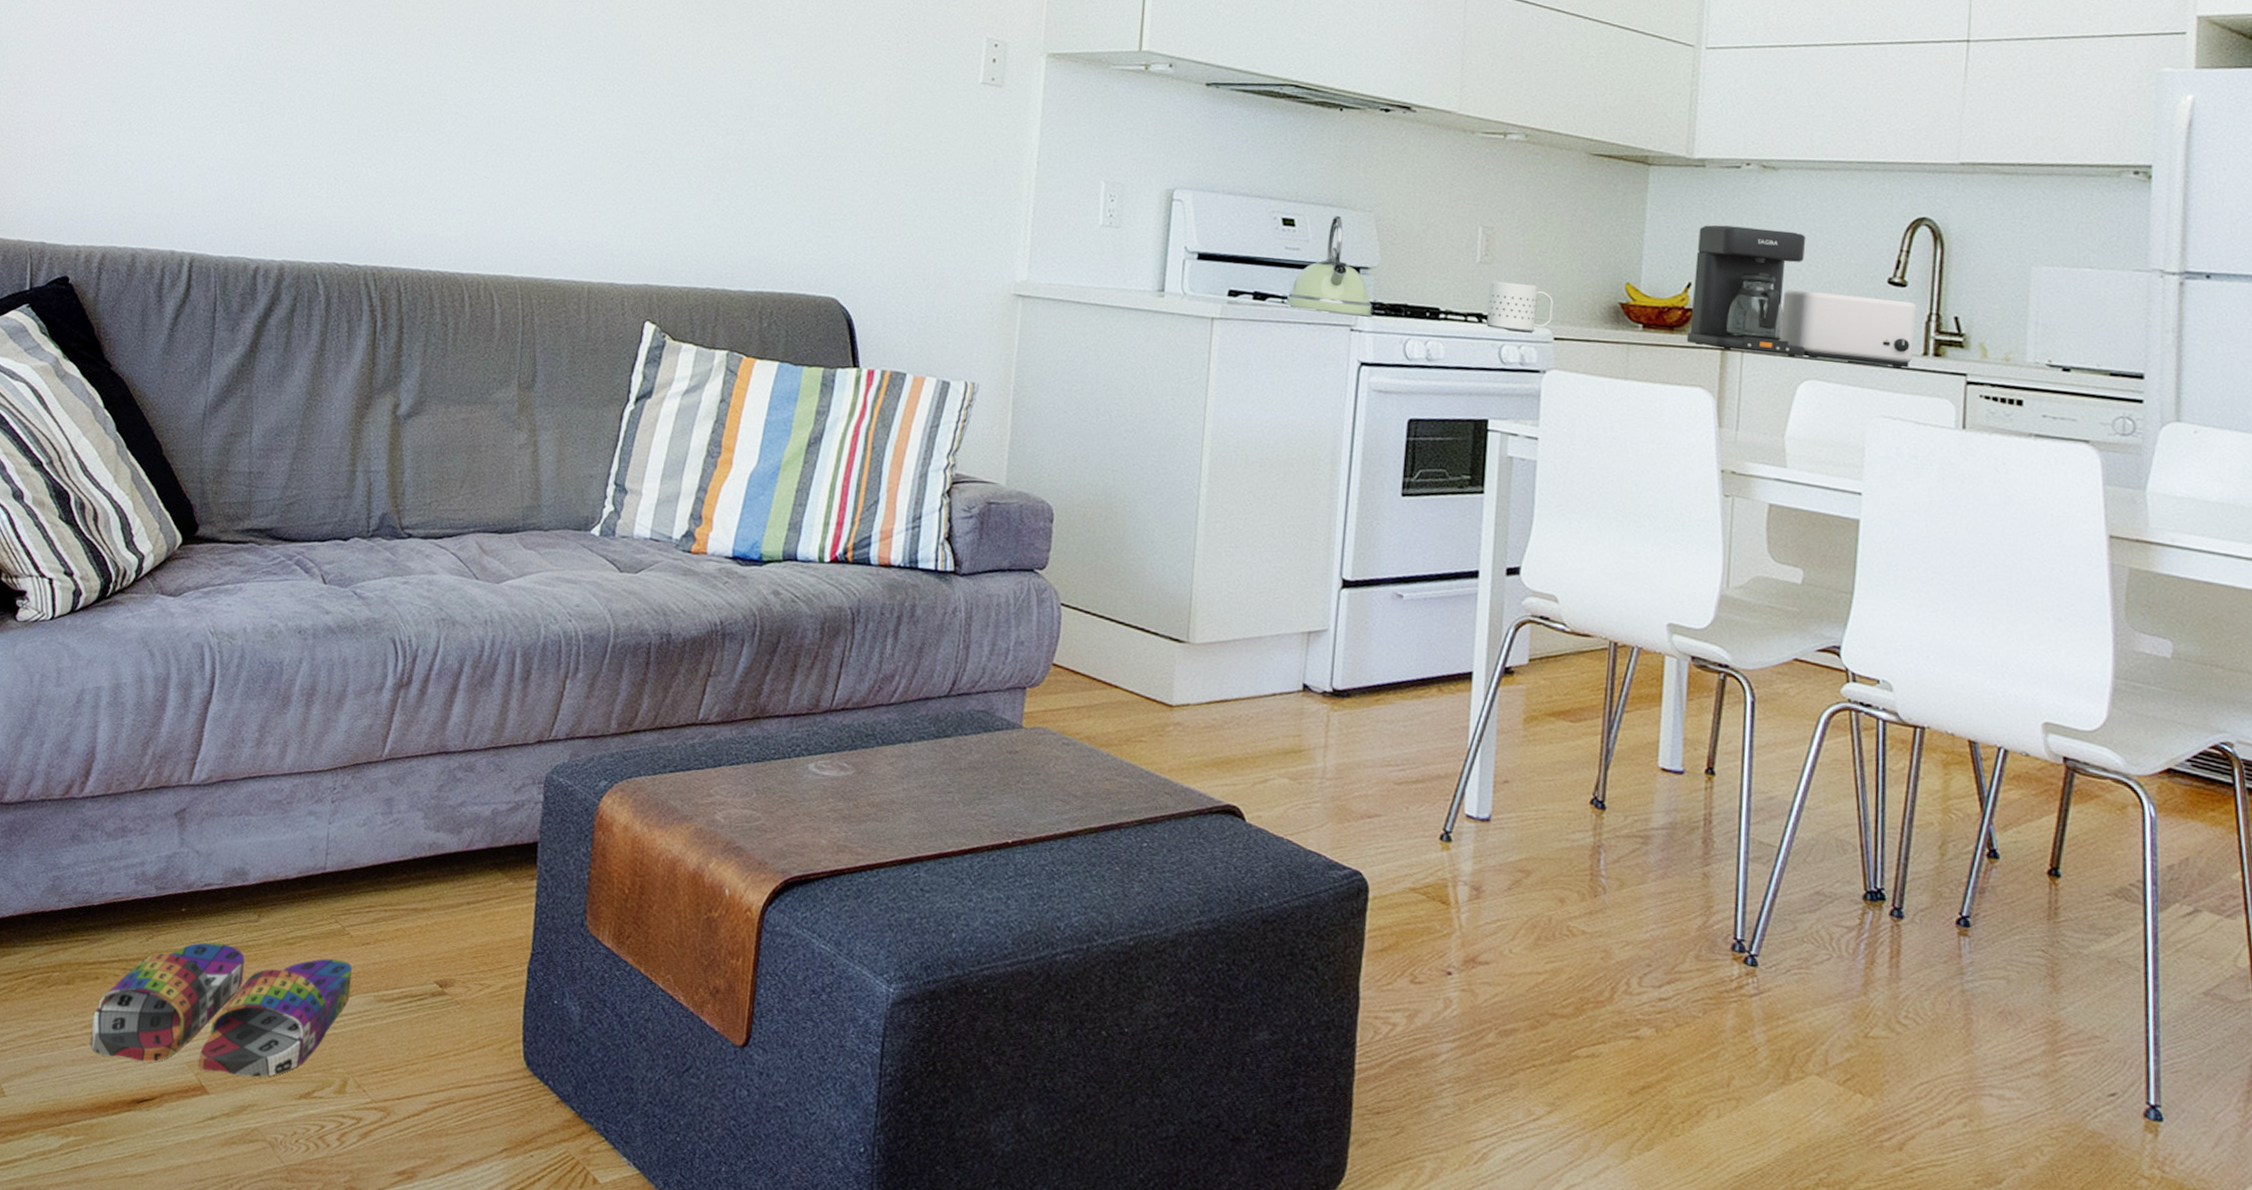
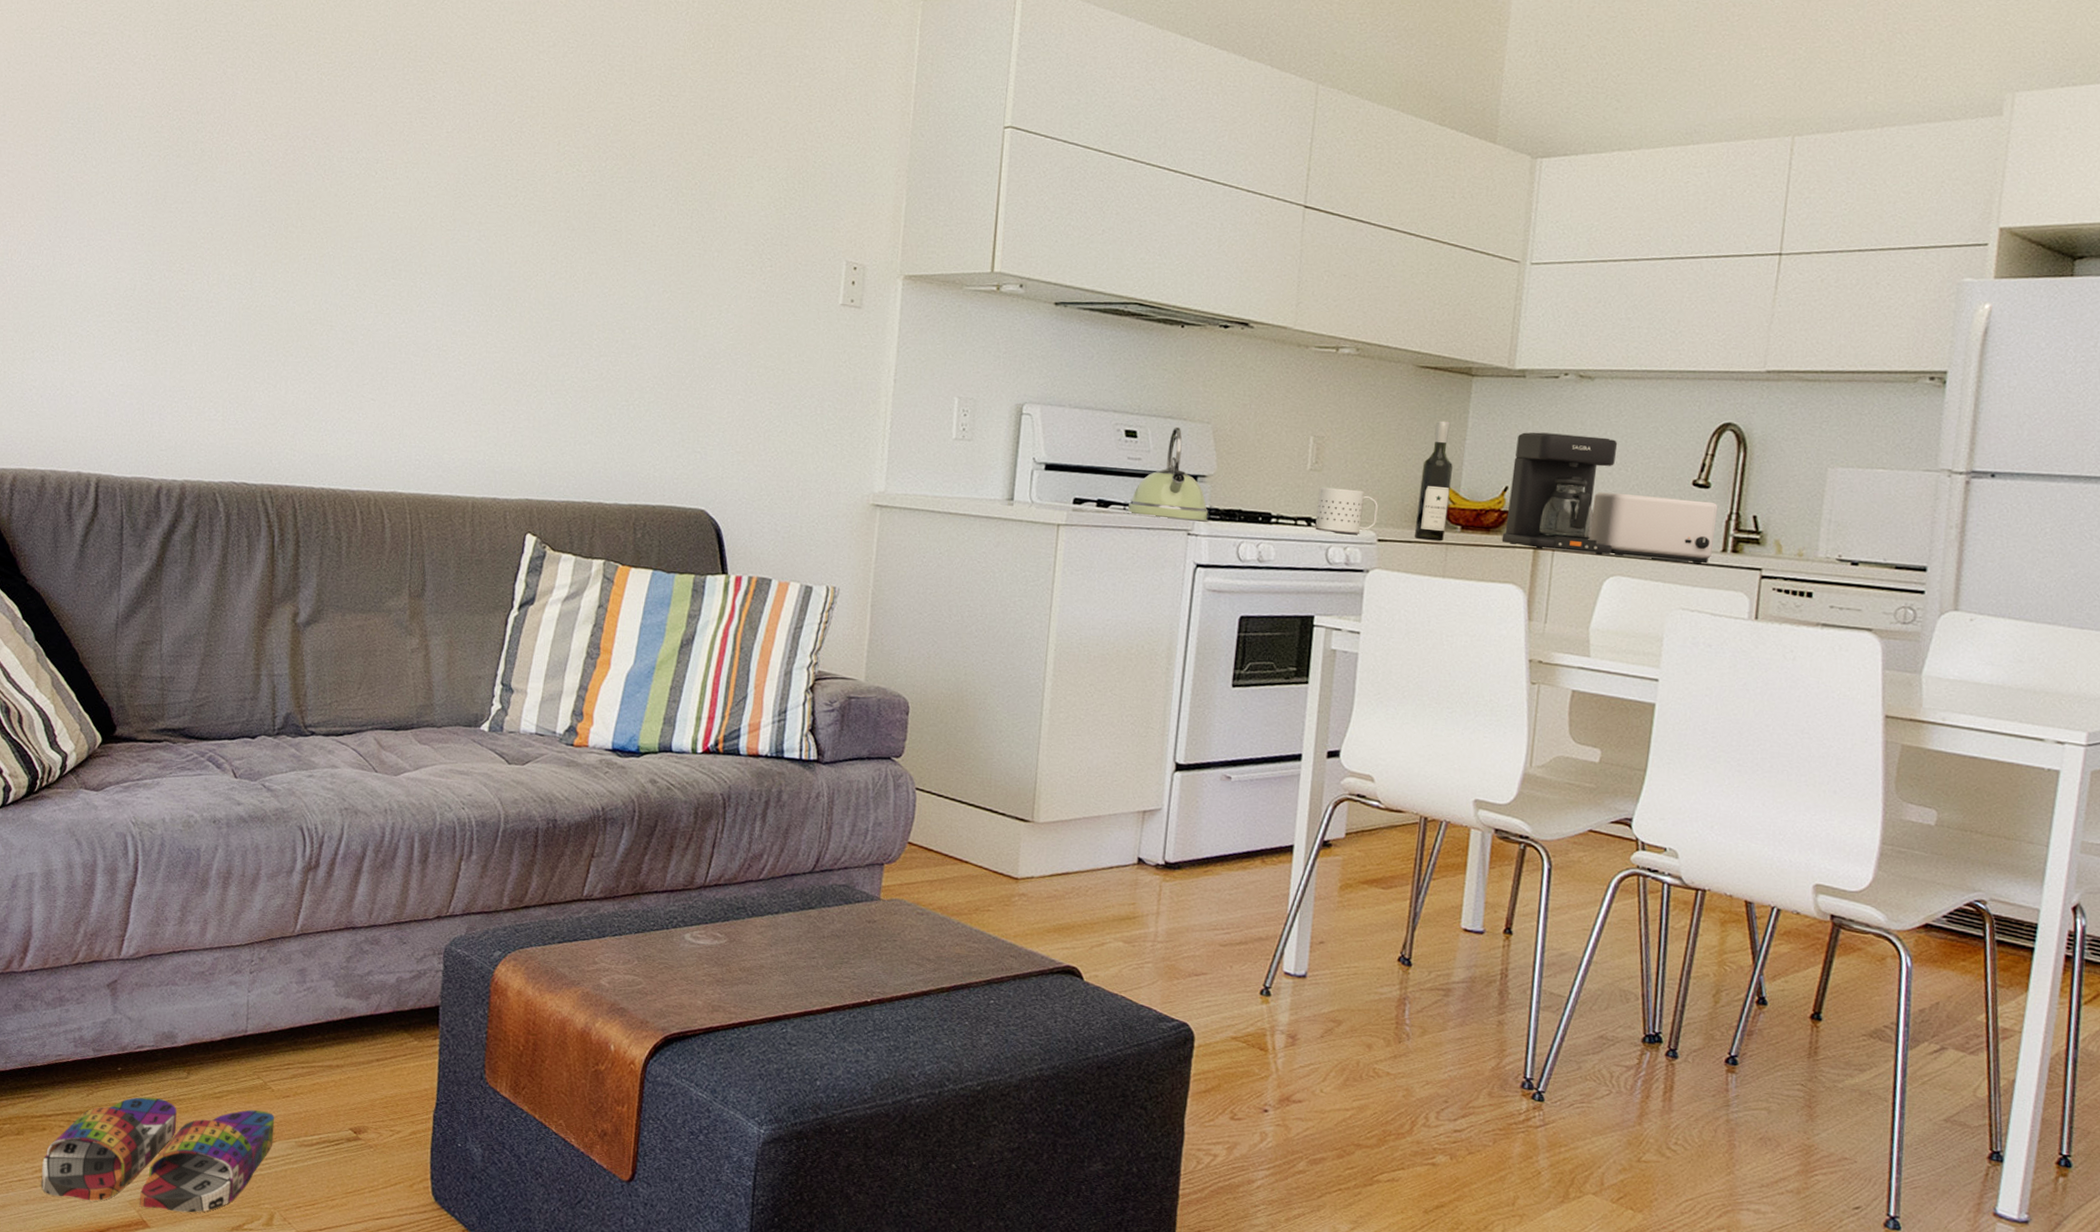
bottle: none [1592,211,1631,341] -> present [1414,420,1453,542]

